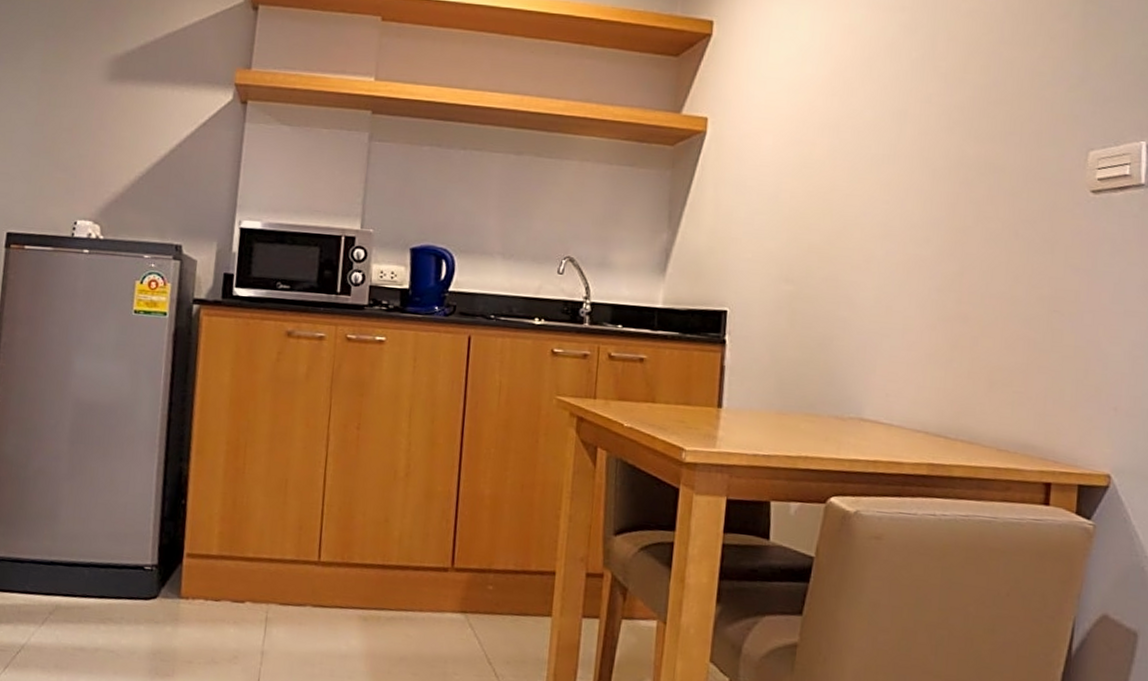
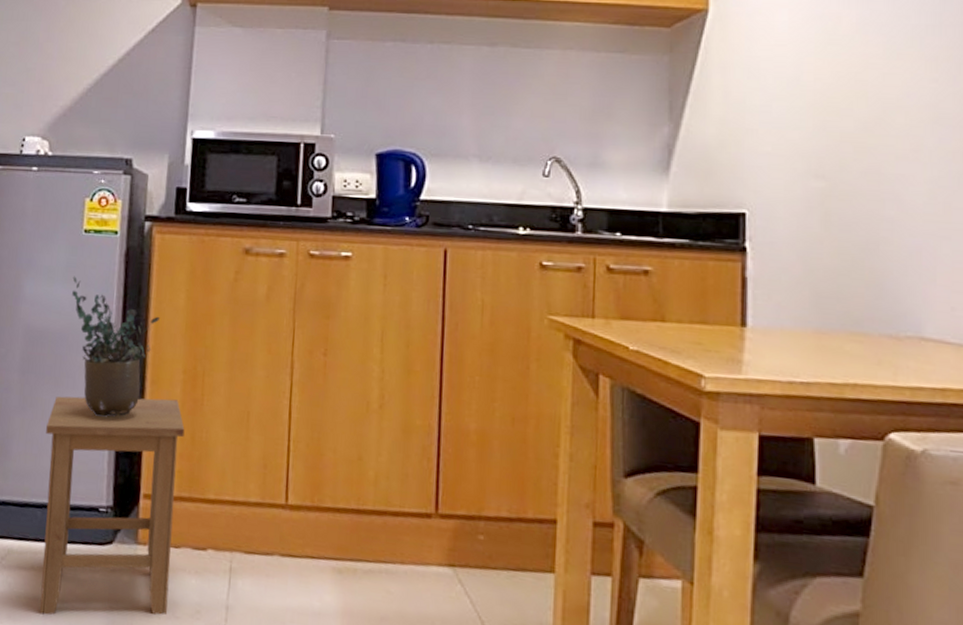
stool: none [85,464,227,664] -> present [39,396,185,616]
potted plant: none [121,353,205,484] -> present [72,276,159,417]

